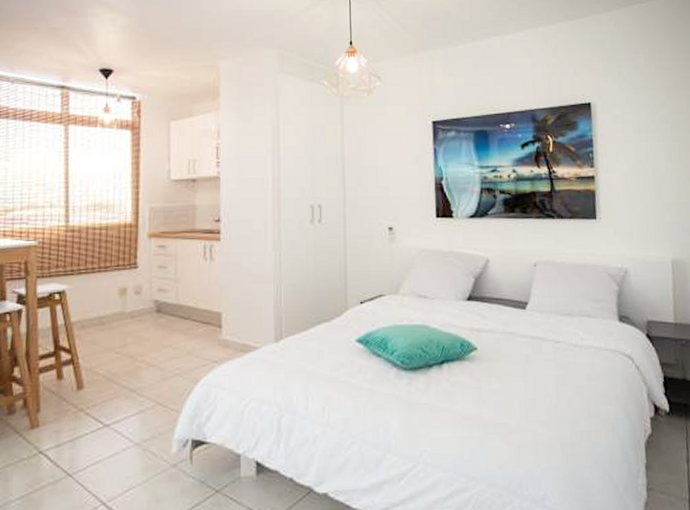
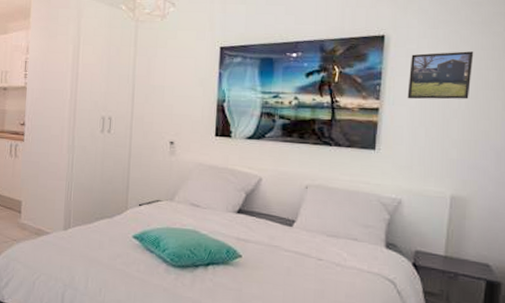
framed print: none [617,115,674,165] -> present [407,51,474,100]

